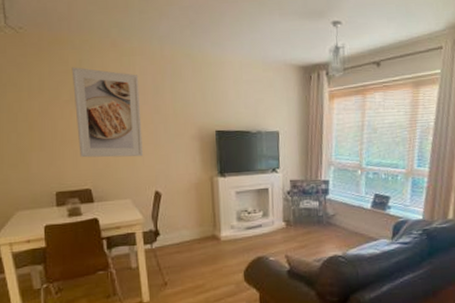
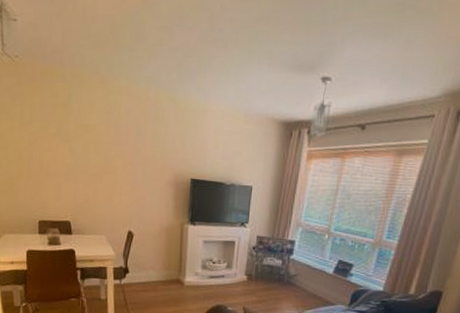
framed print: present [71,67,143,158] -> none [60,101,123,196]

